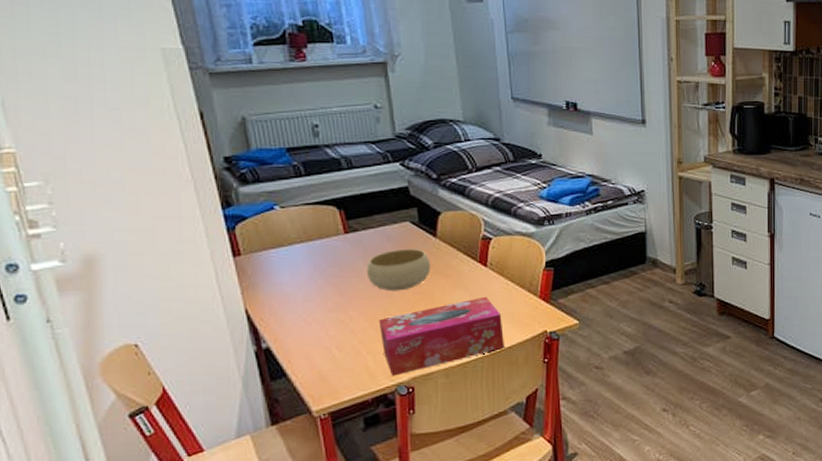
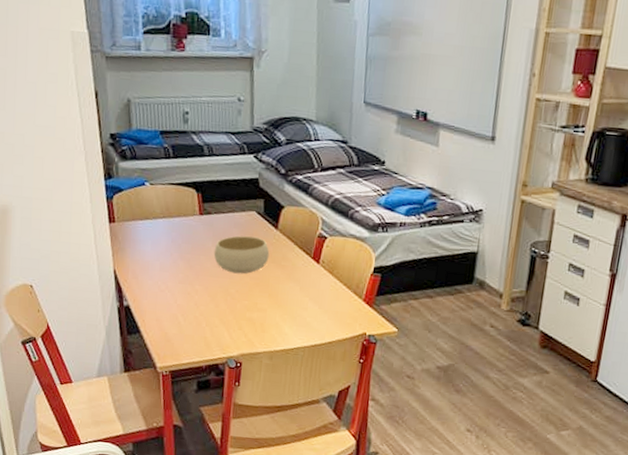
tissue box: present [378,296,504,376] -> none [219,291,327,350]

